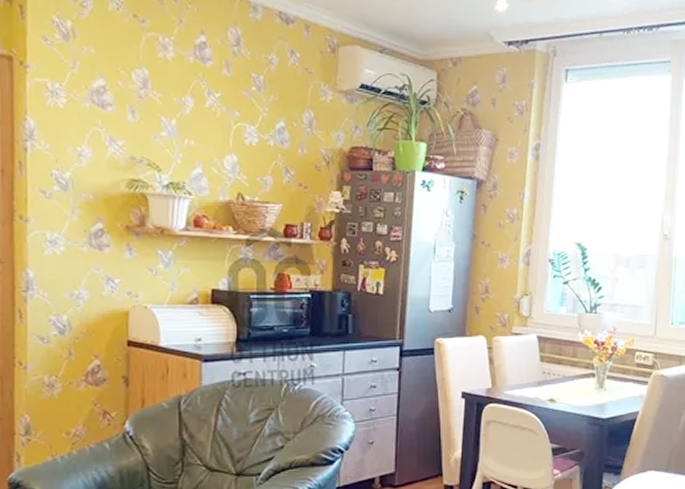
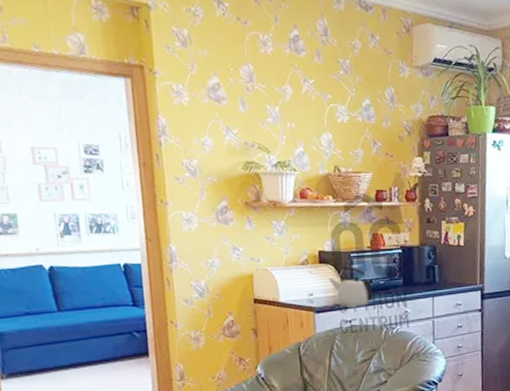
kettle: none [221,308,274,359] -> present [328,265,373,309]

